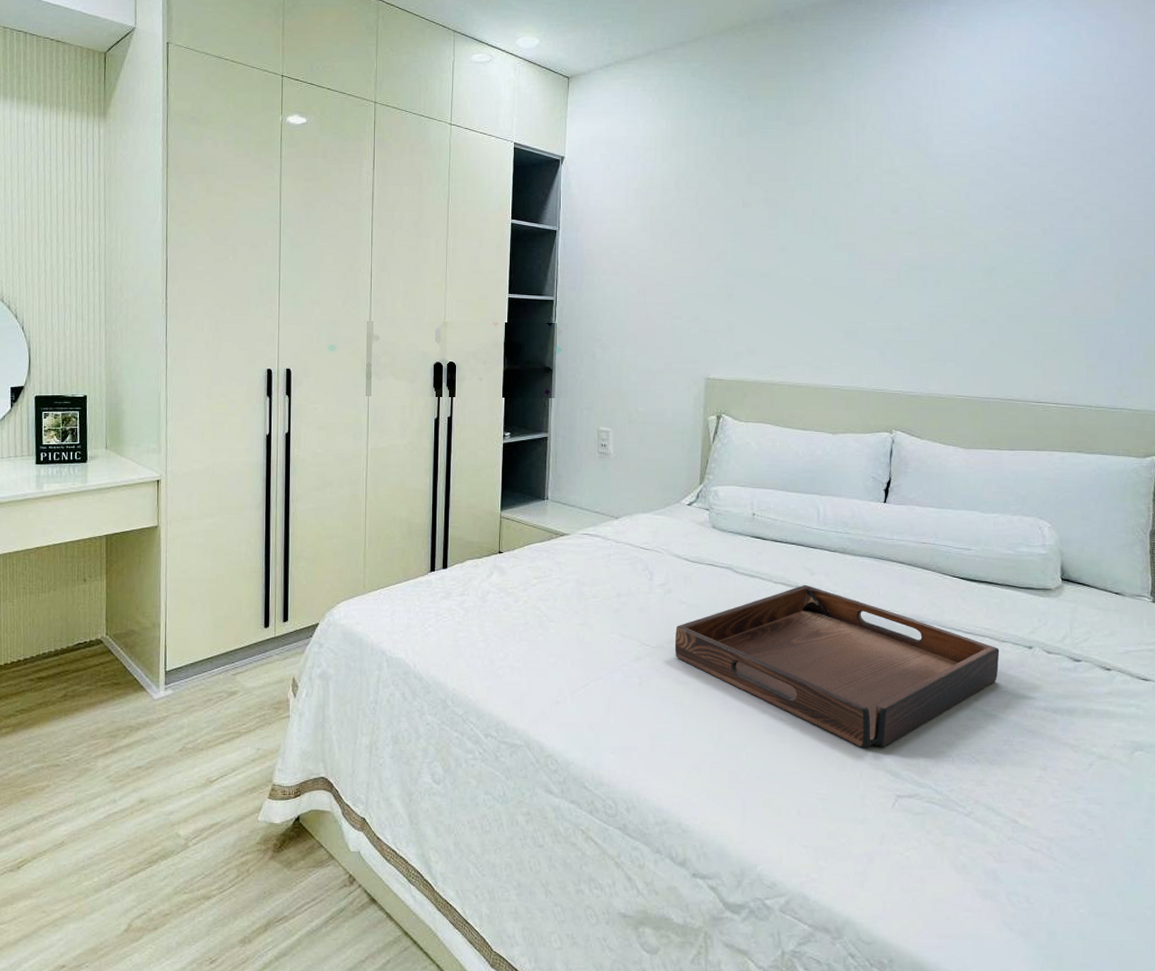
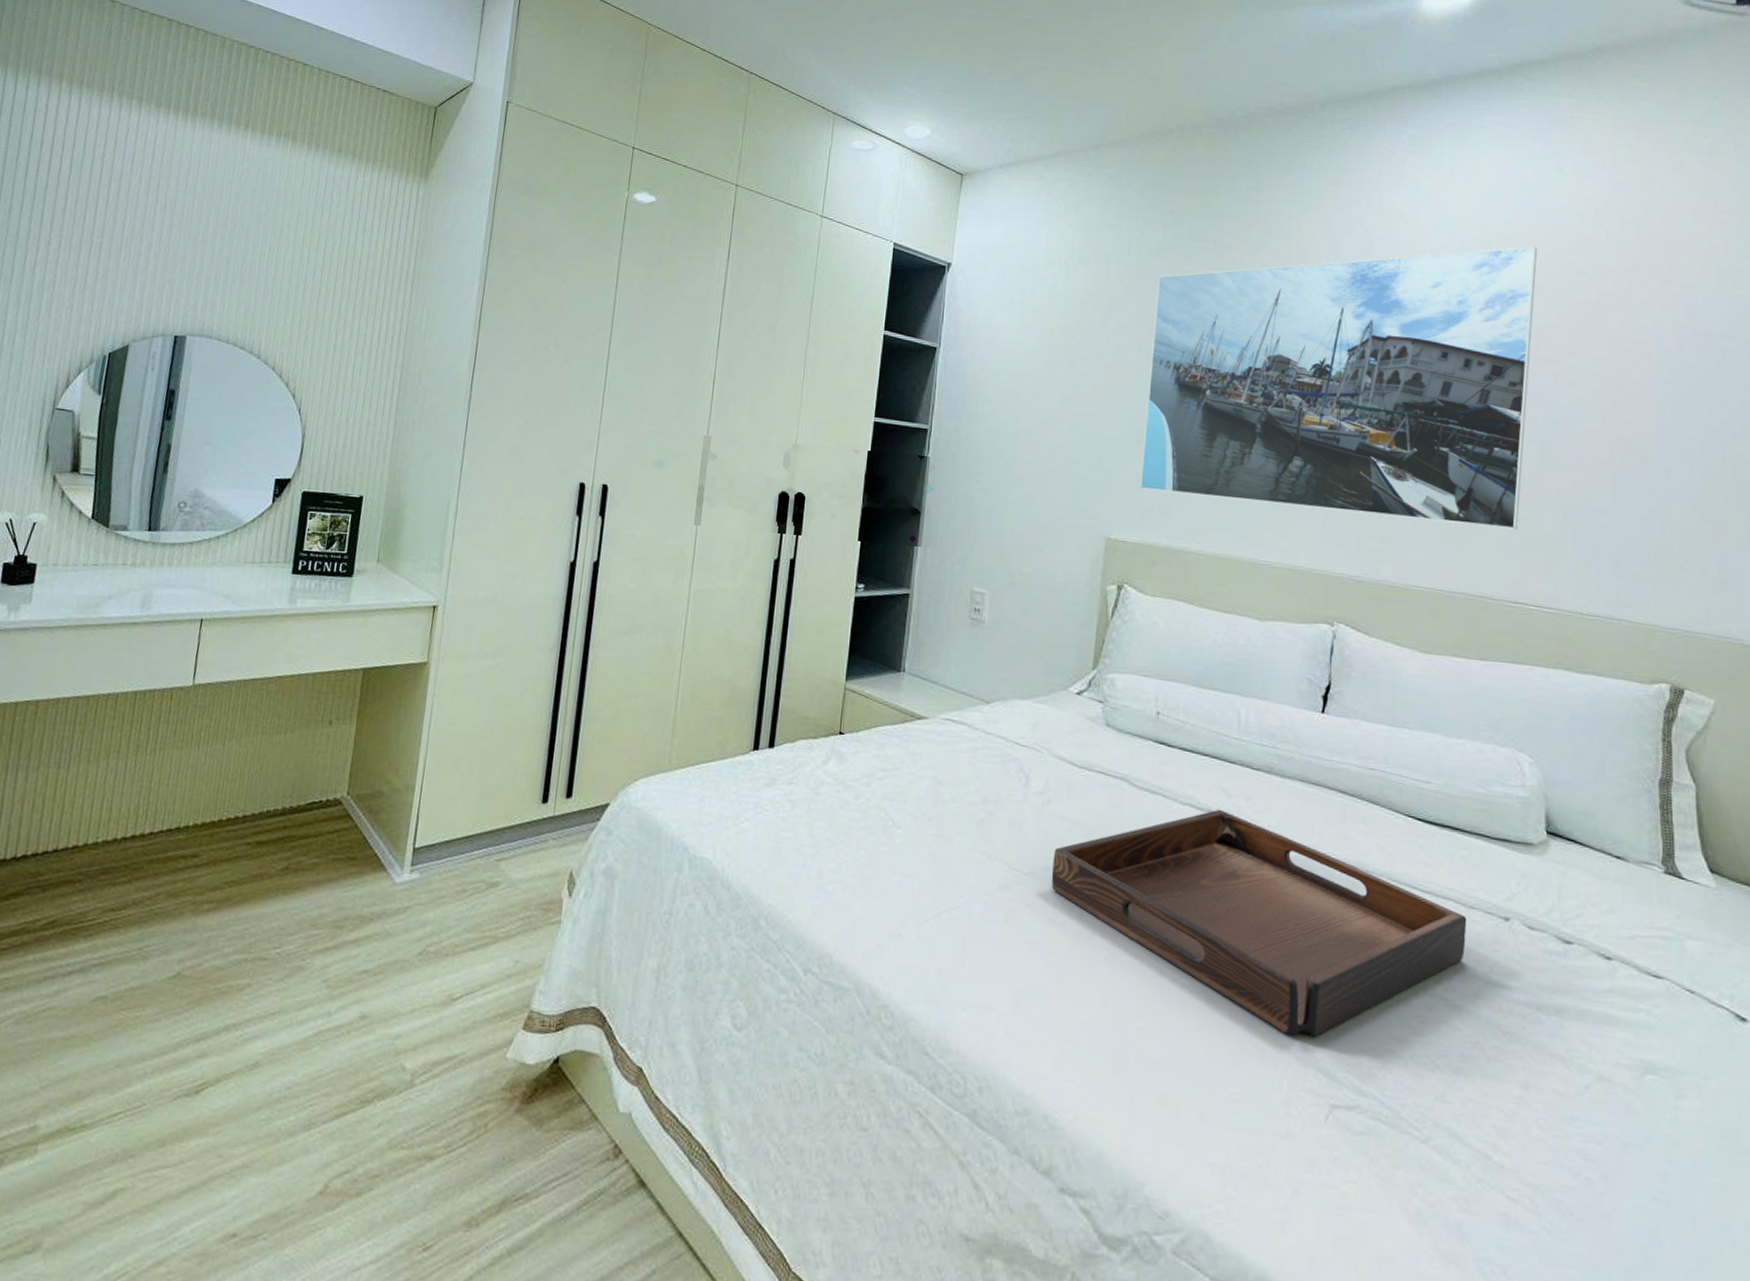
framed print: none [731,103,1058,344] -> present [1139,246,1538,530]

